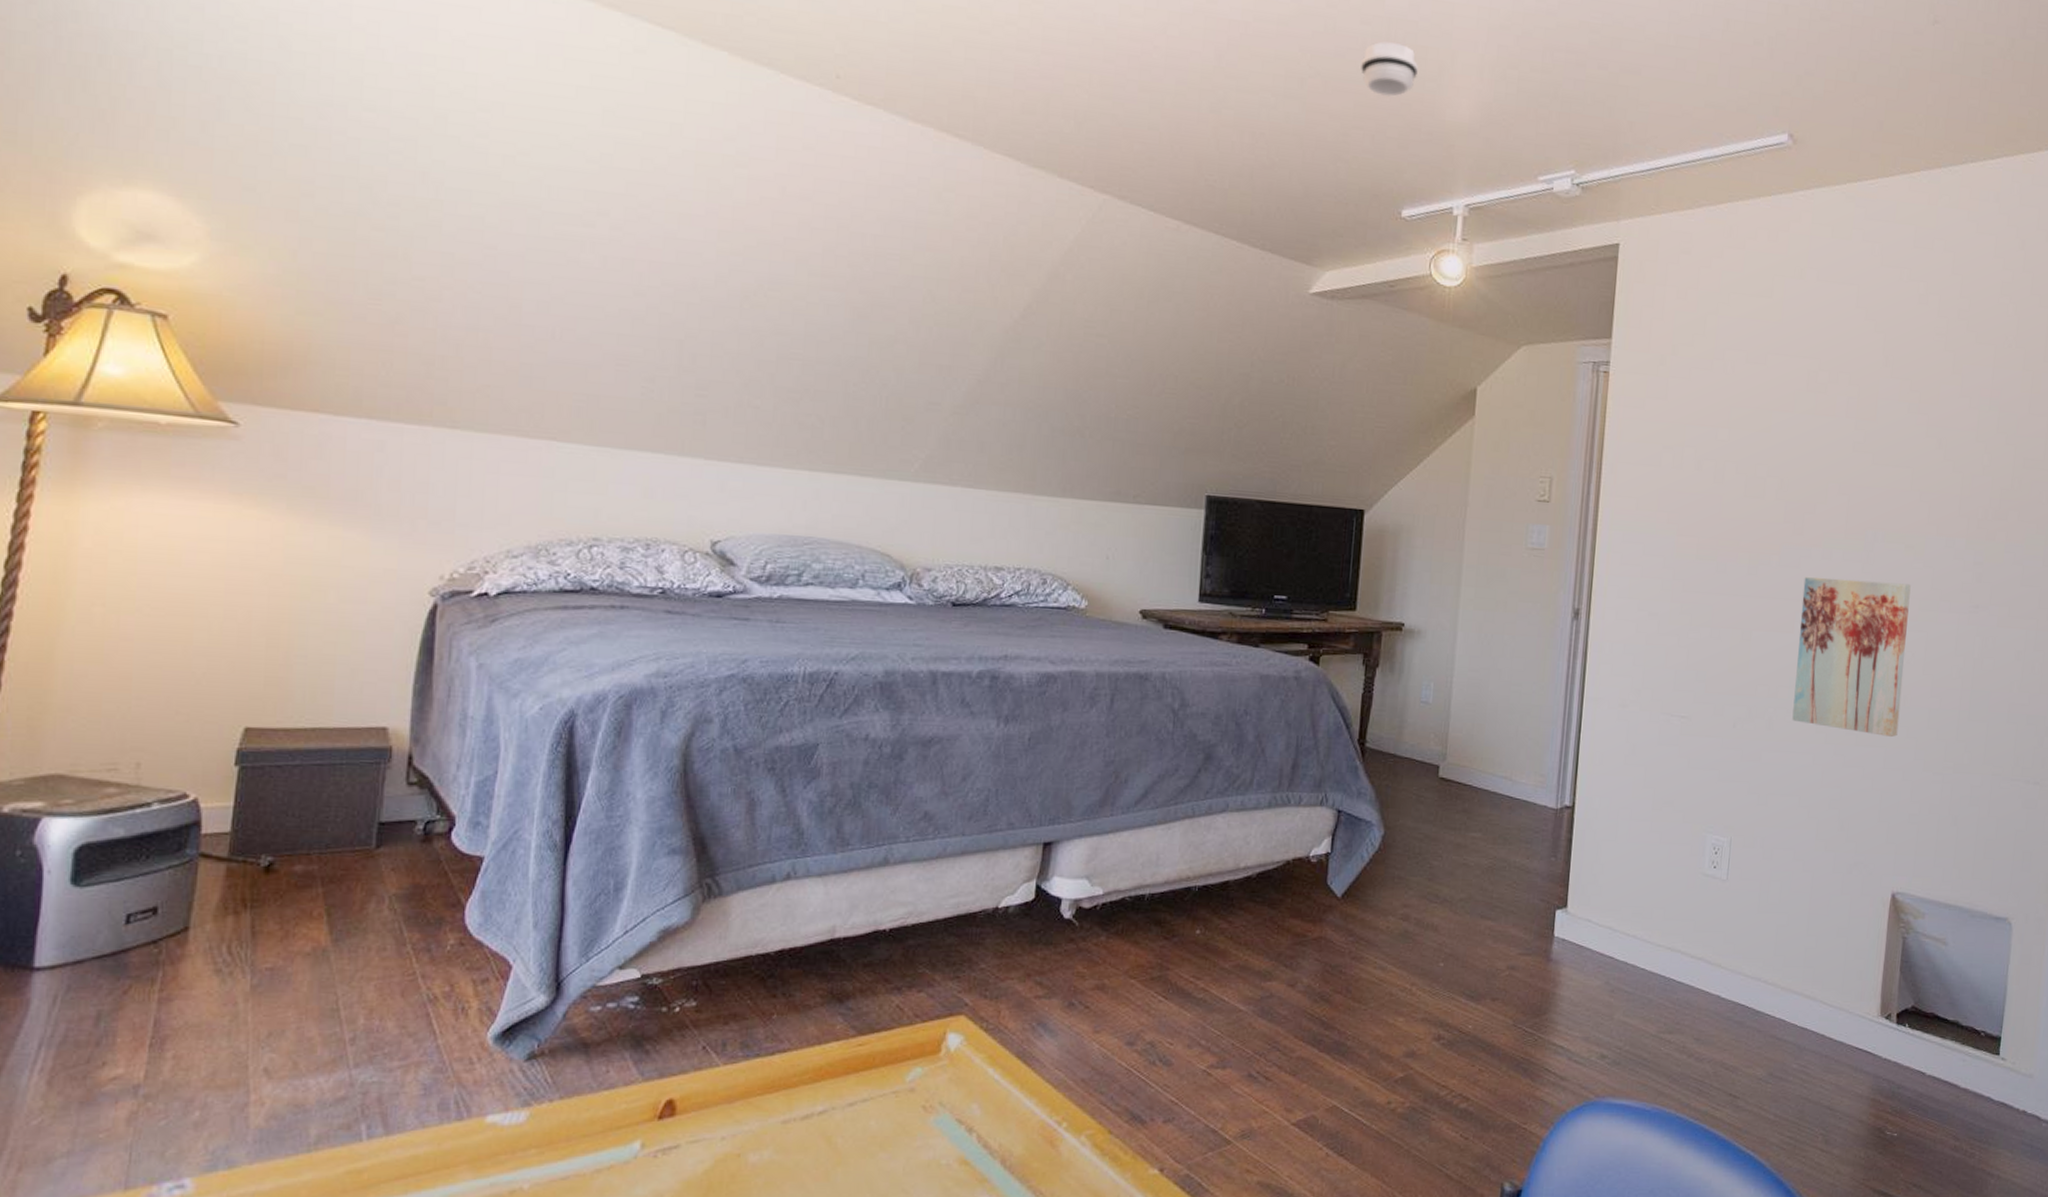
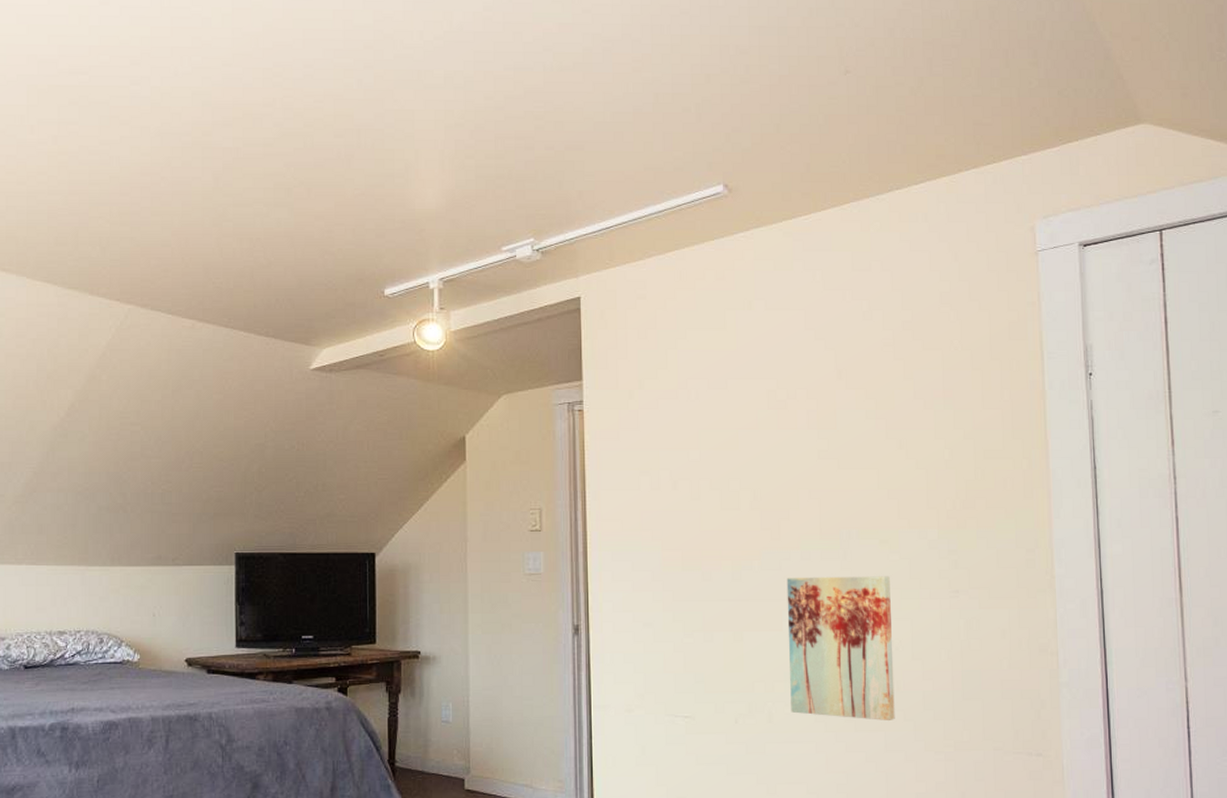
smoke detector: present [1361,41,1418,97] -> none [338,150,387,195]

